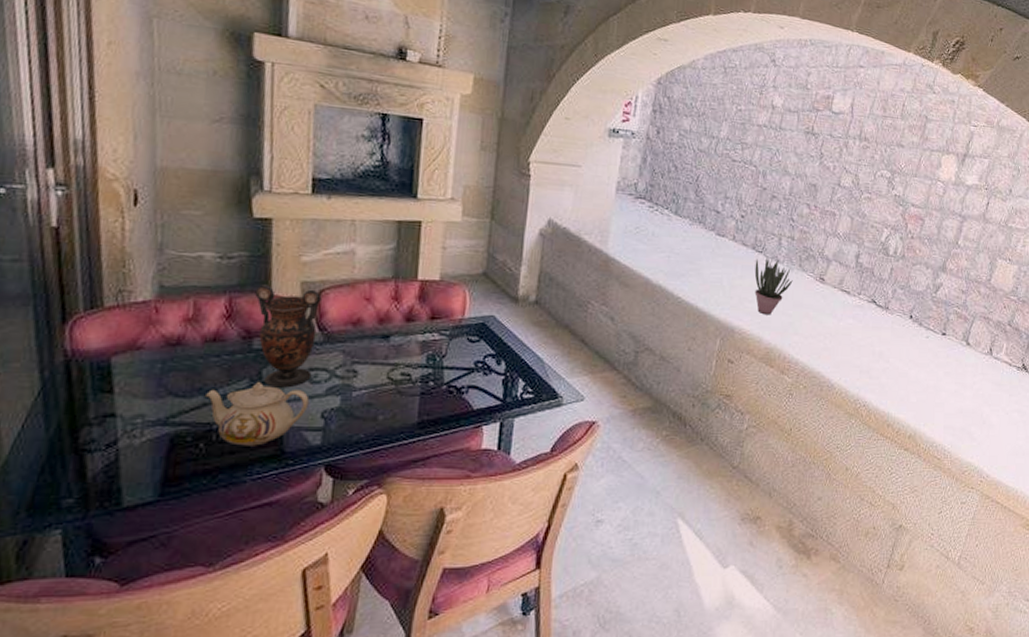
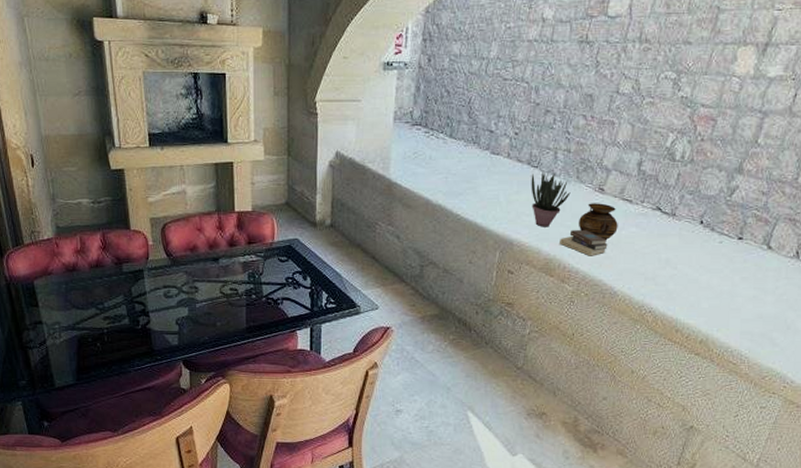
teapot: present [204,382,309,446] -> none [96,297,166,345]
vase: present [255,285,322,388] -> none [119,222,166,301]
books: none [781,318,827,347] -> present [560,229,608,256]
ceramic pot: none [799,292,837,330] -> present [578,203,618,240]

